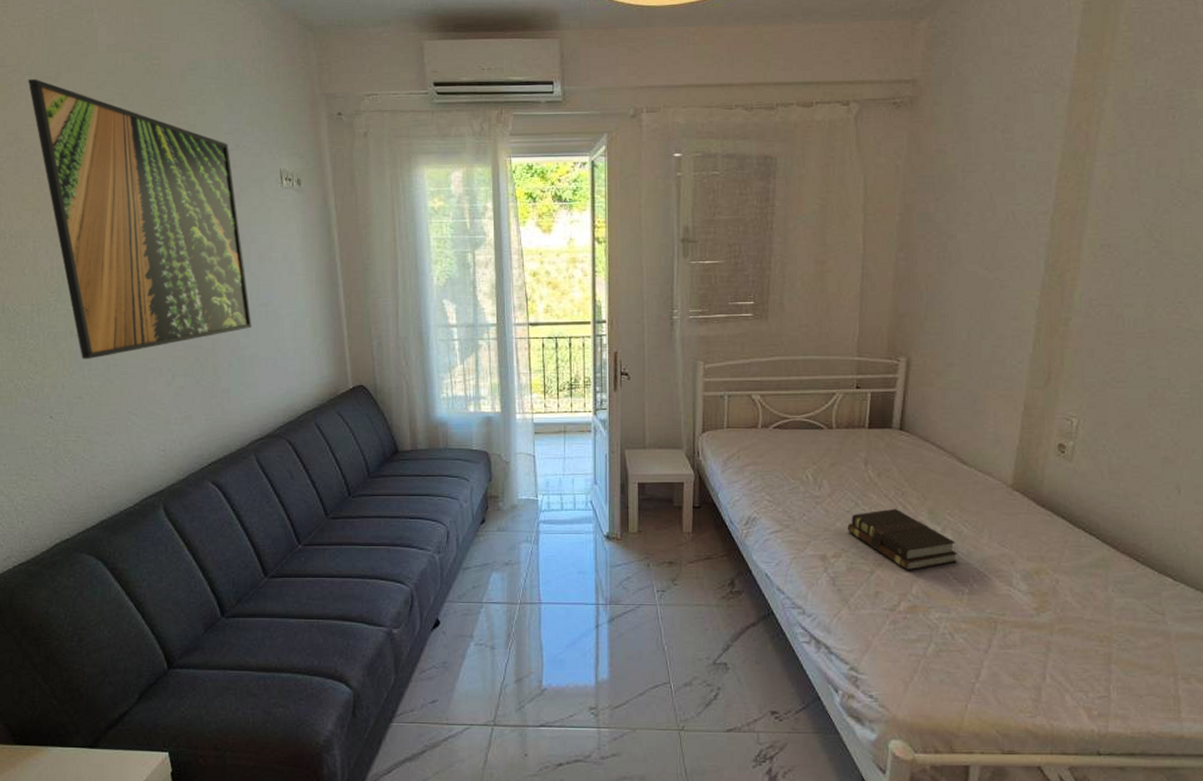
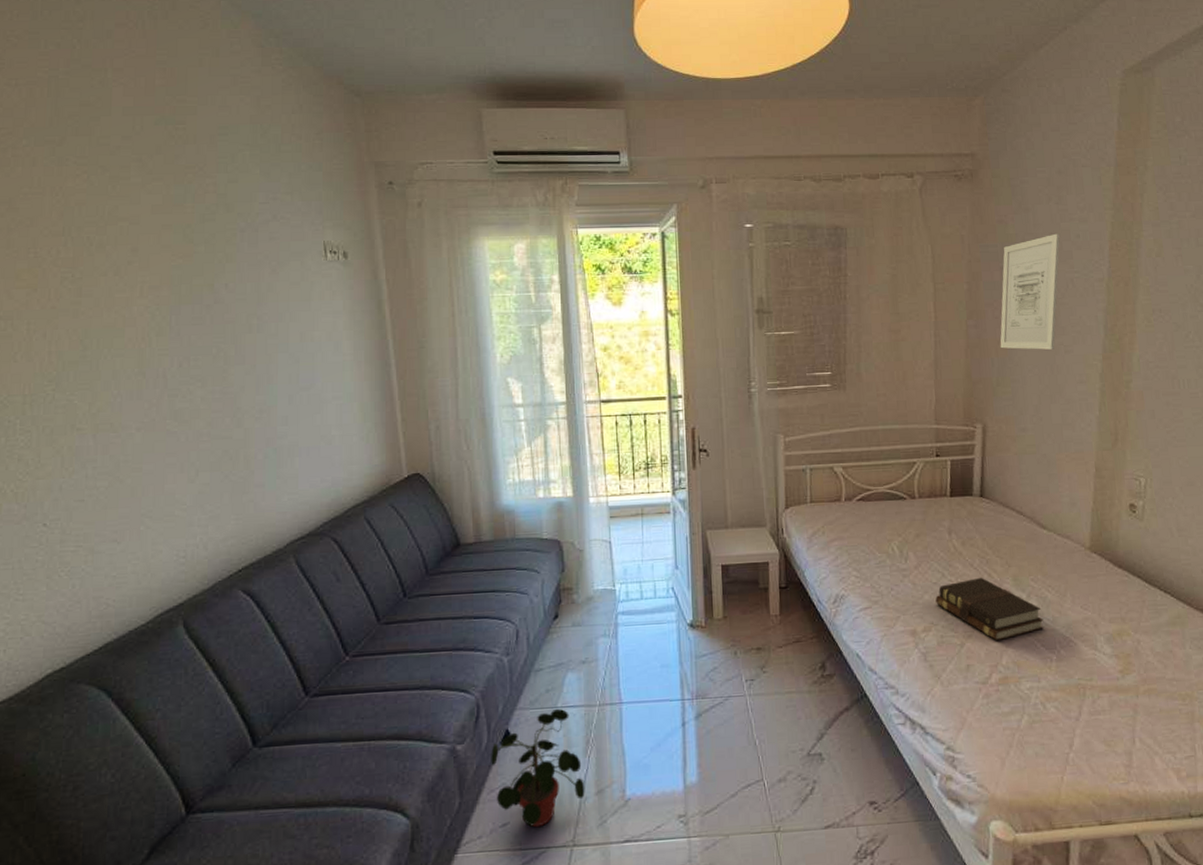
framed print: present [28,79,252,359] -> none [25,143,291,456]
potted plant: none [423,604,506,707] -> present [491,709,585,828]
wall art: none [930,163,1004,284] -> present [1000,233,1061,350]

